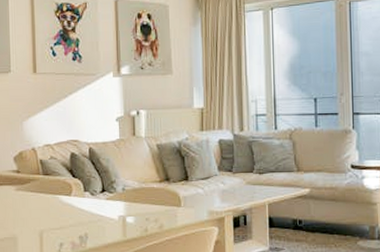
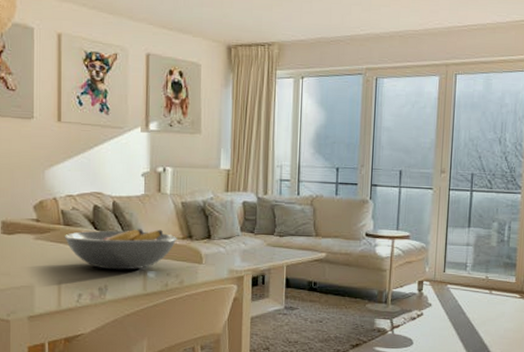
fruit bowl: none [43,174,154,217] -> present [64,229,177,270]

